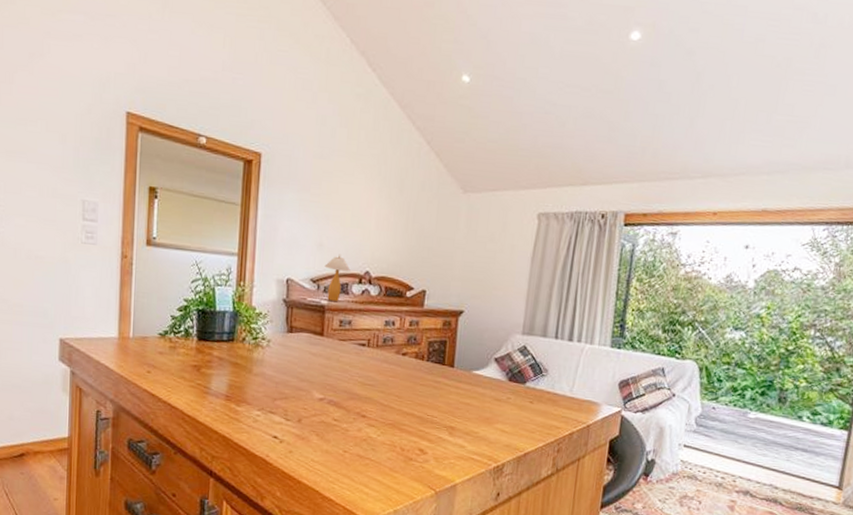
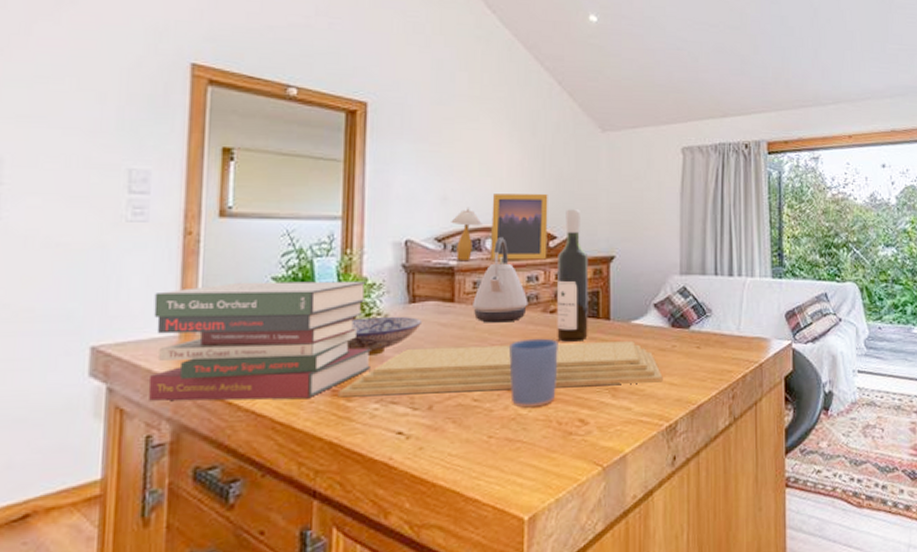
books: none [98,300,256,400] -> present [148,281,371,402]
cutting board: none [230,370,496,428] -> present [337,341,663,398]
bowl: none [238,340,297,373] -> present [347,317,423,356]
kettle: none [338,283,385,359] -> present [473,236,529,323]
picture frame: none [354,244,409,308] -> present [489,194,548,260]
mug: none [364,375,407,433] -> present [509,338,558,408]
bottle: none [406,264,440,383] -> present [557,209,589,342]

